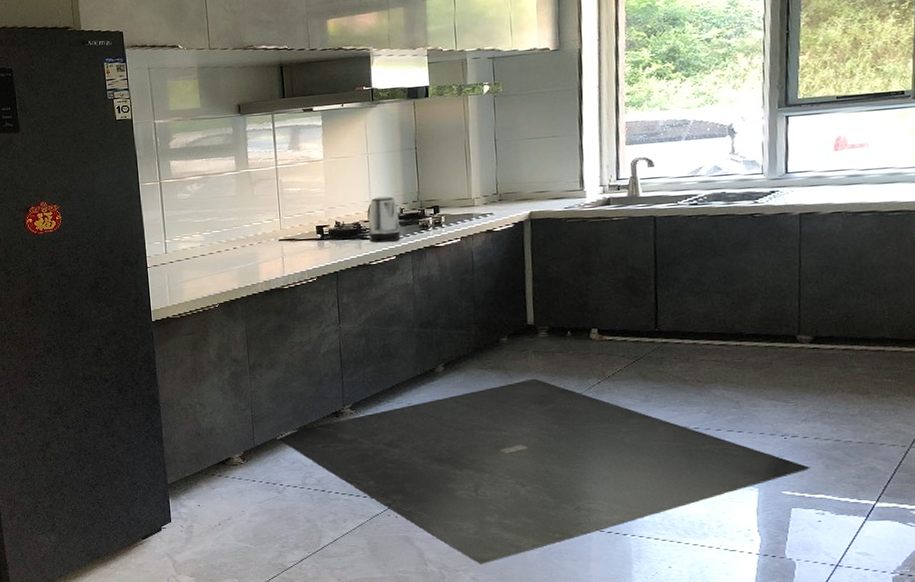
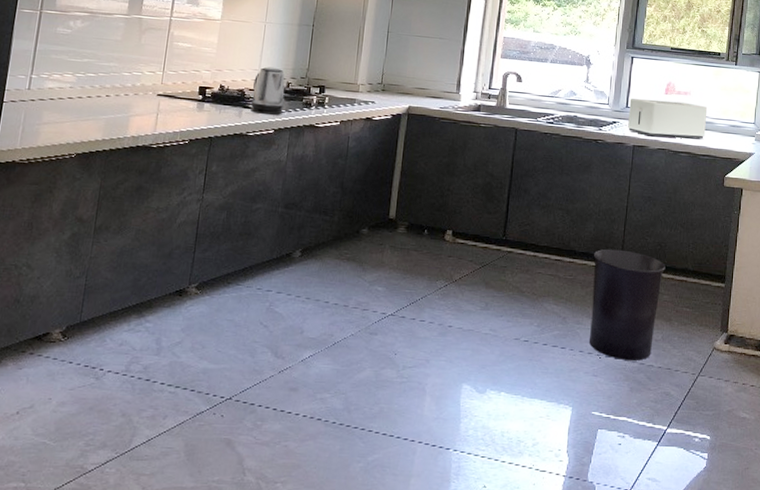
floor mat: present [274,378,810,564] -> none [106,274,618,476]
waste bin: none [764,326,856,438] -> present [588,249,666,361]
toaster: none [789,155,893,201] -> present [628,98,708,140]

